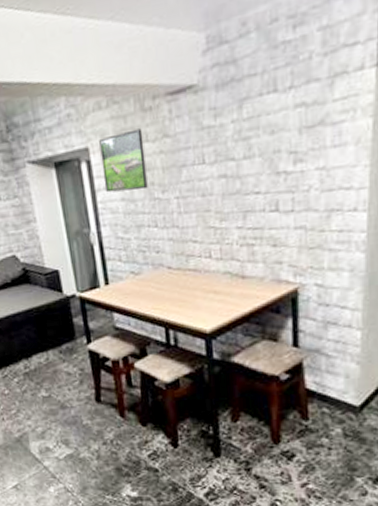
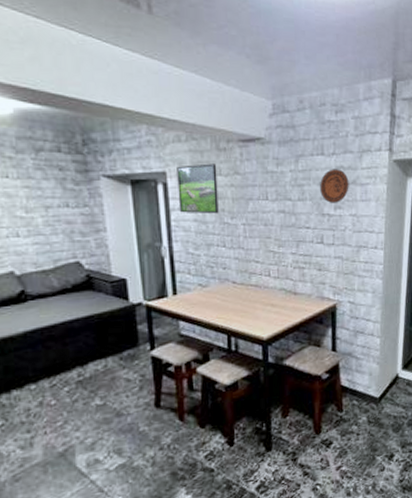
decorative plate: none [272,107,315,157] -> present [320,169,349,203]

